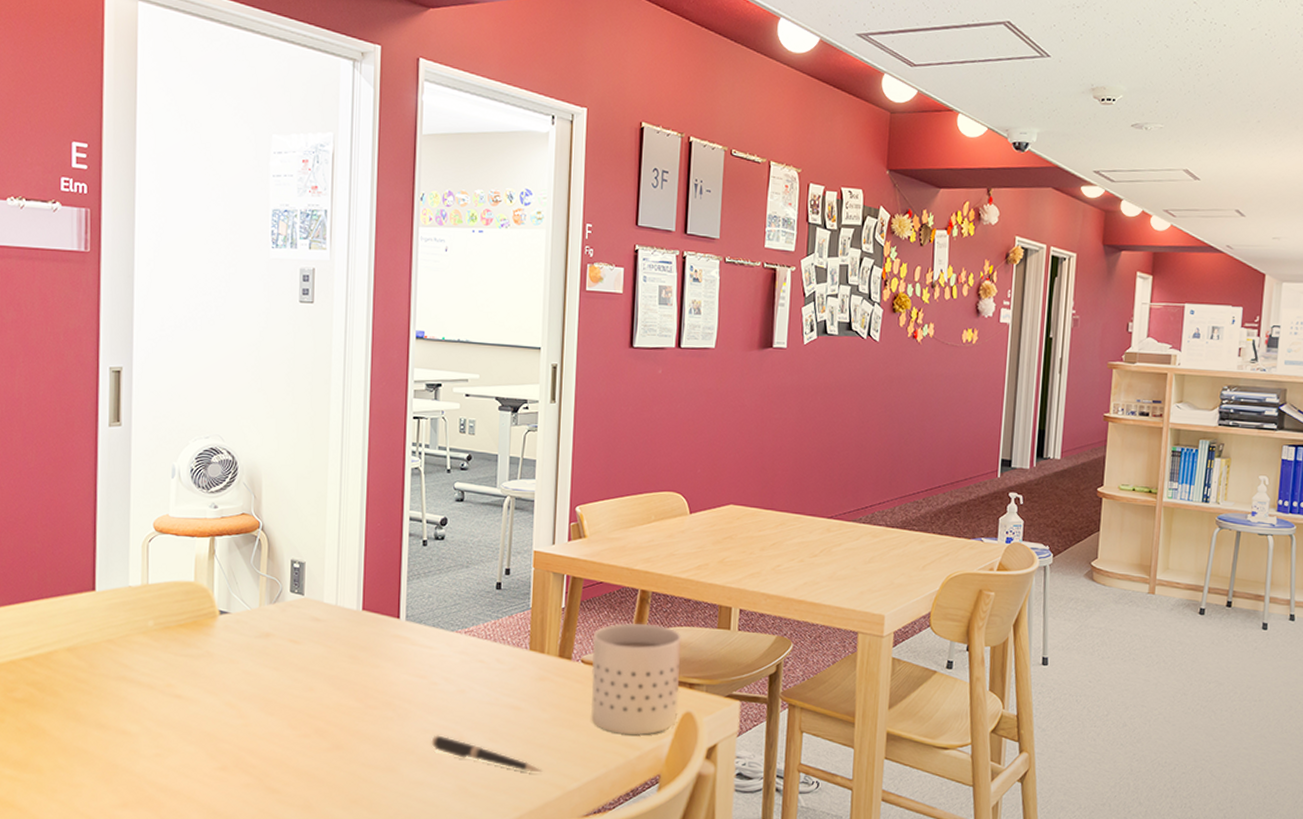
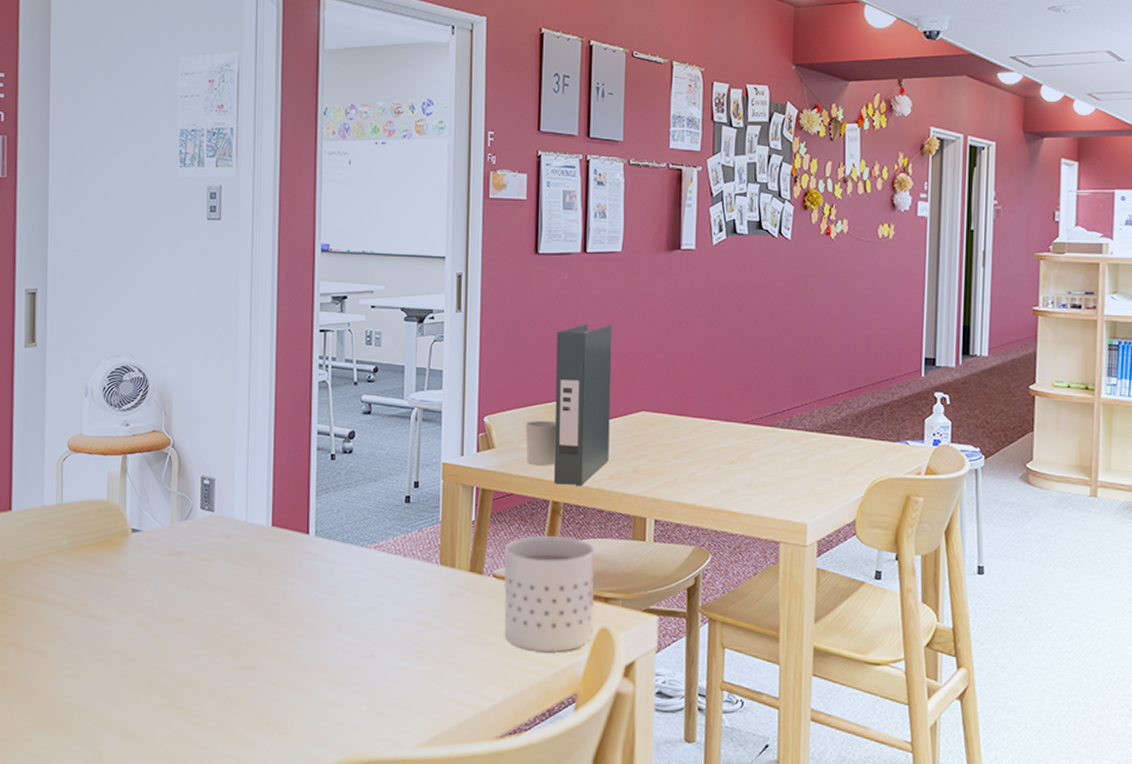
pen: present [431,735,543,773] -> none [342,653,456,692]
mug: none [616,511,647,556] -> present [525,420,556,466]
binder: none [643,417,704,575] -> present [554,323,613,485]

